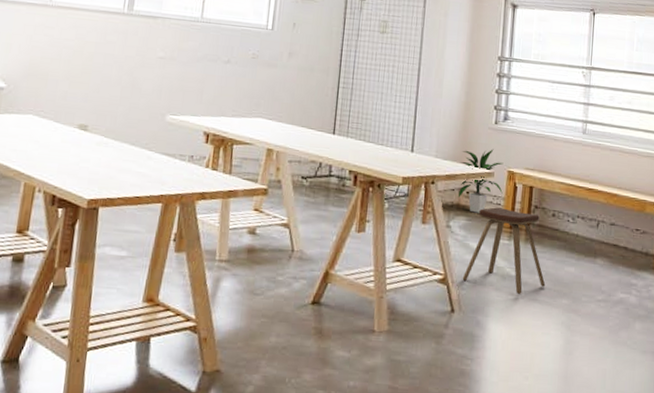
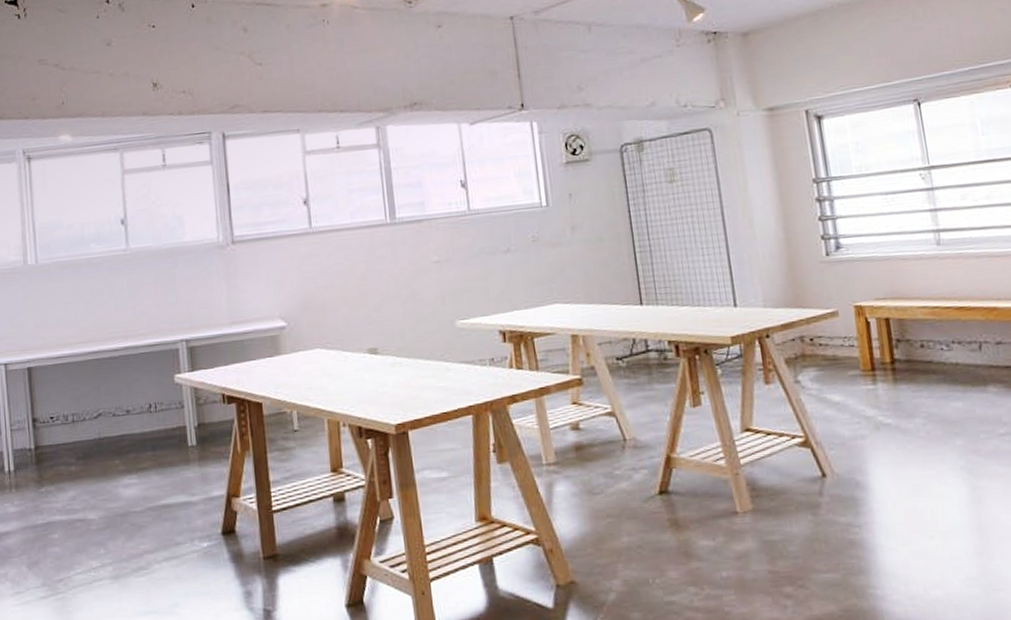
indoor plant: present [457,149,504,213] -> none [794,284,854,361]
music stool: present [462,207,546,295] -> none [827,349,931,445]

